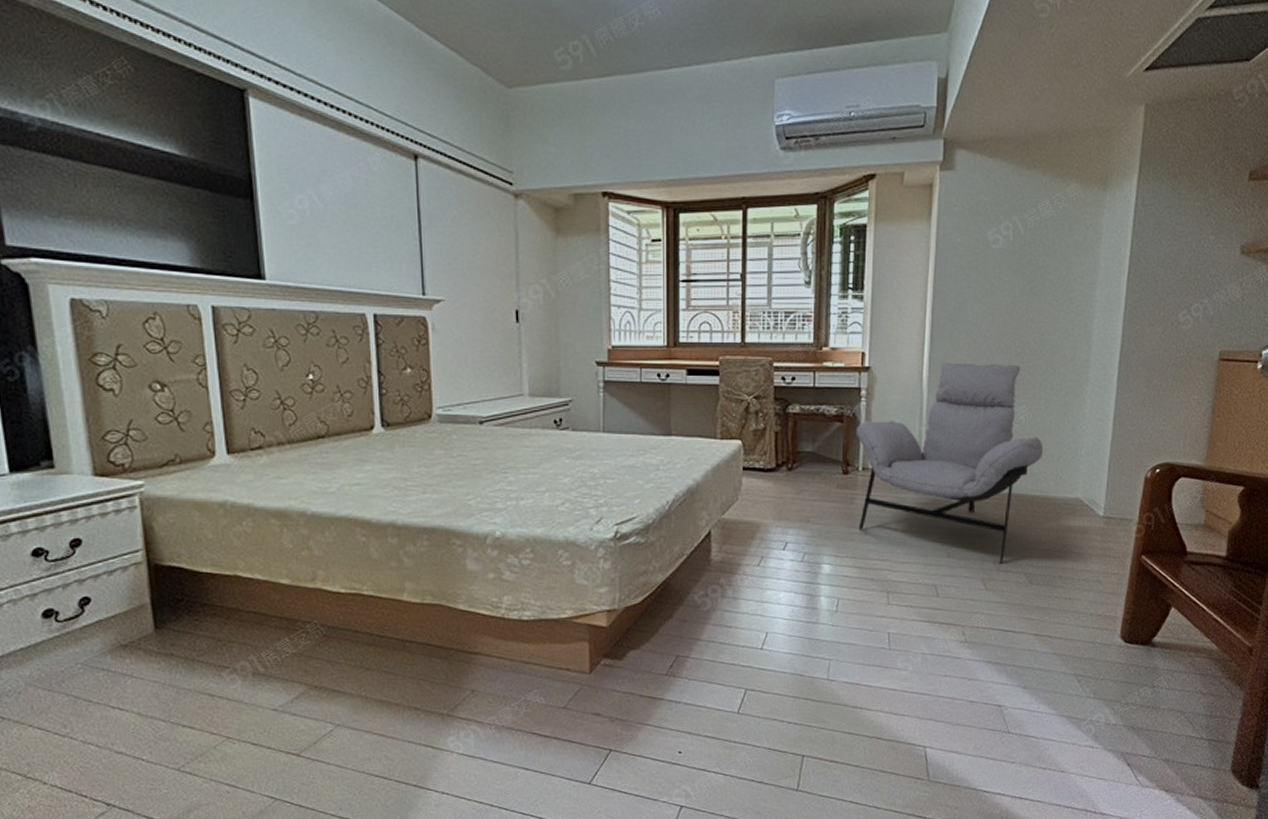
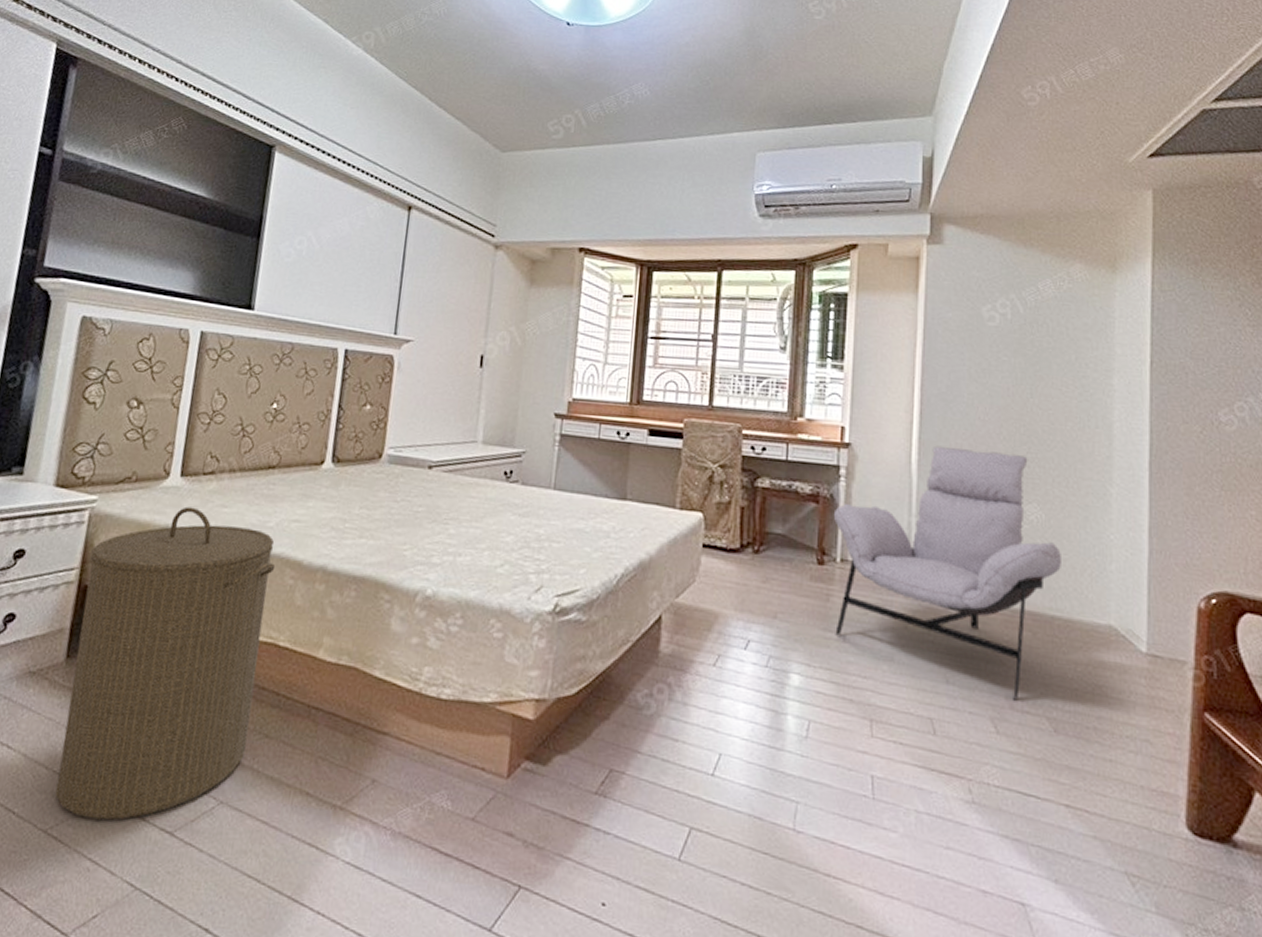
laundry hamper: none [152,482,352,755] -> present [55,506,276,821]

